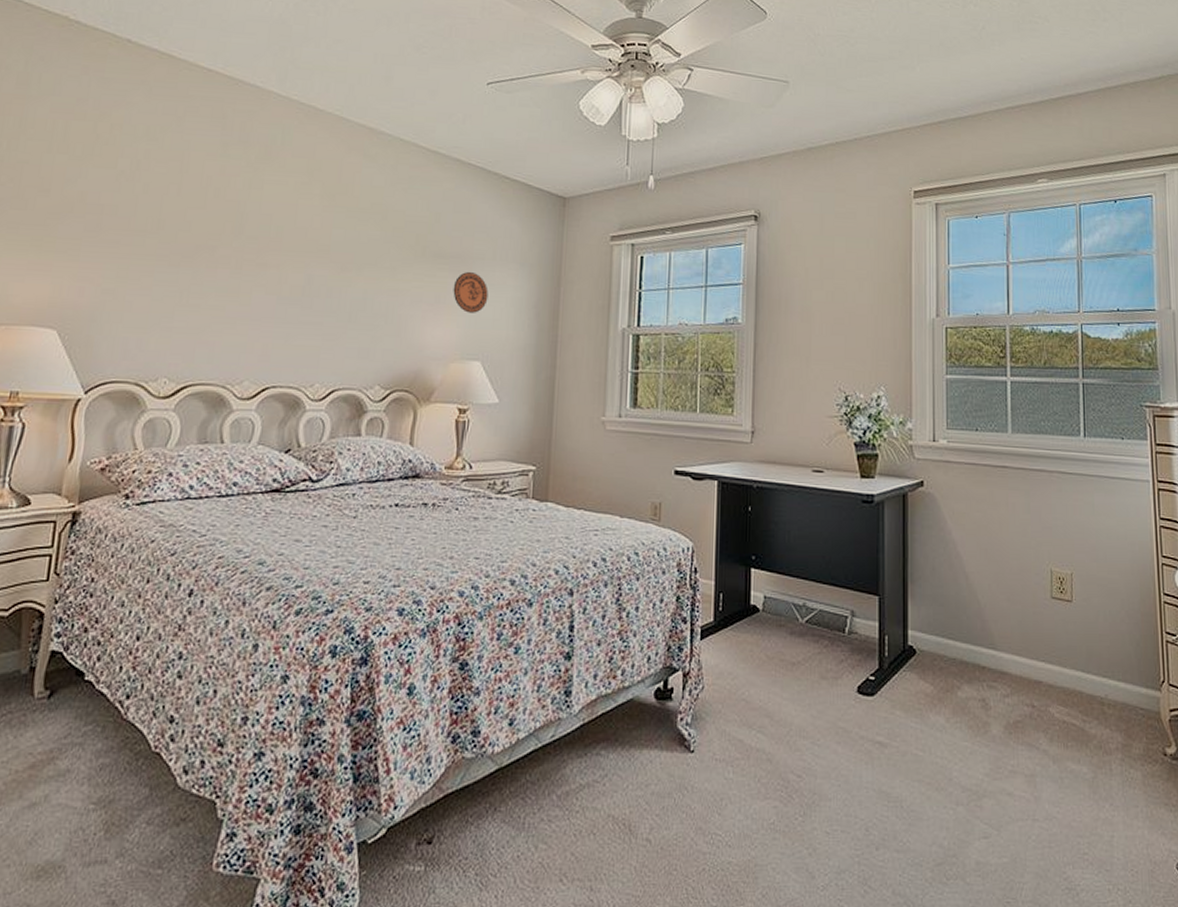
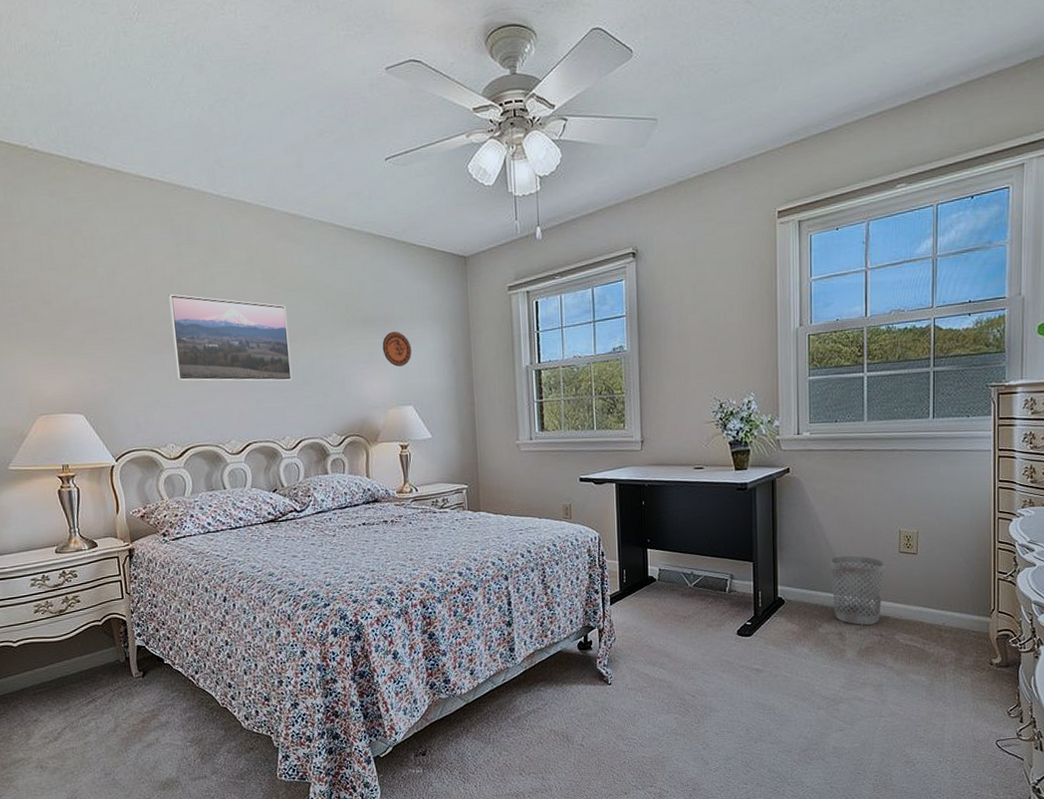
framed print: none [189,198,343,316] -> present [168,294,293,382]
wastebasket: none [970,597,1036,690] -> present [830,555,885,625]

